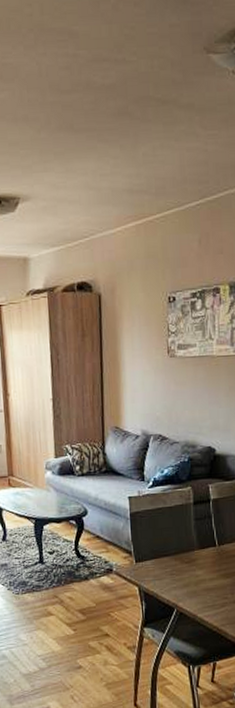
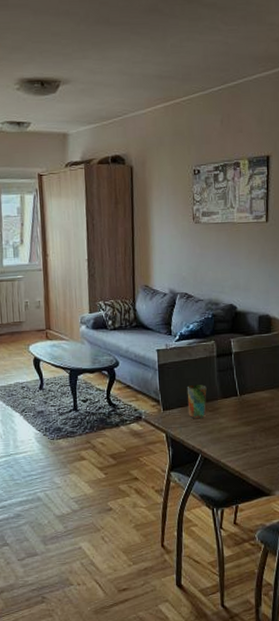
cup: none [161,533,183,571] -> present [187,384,207,418]

